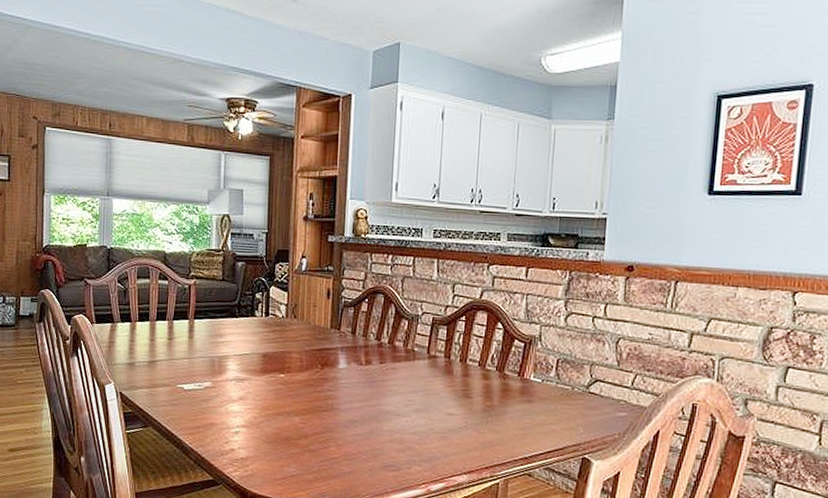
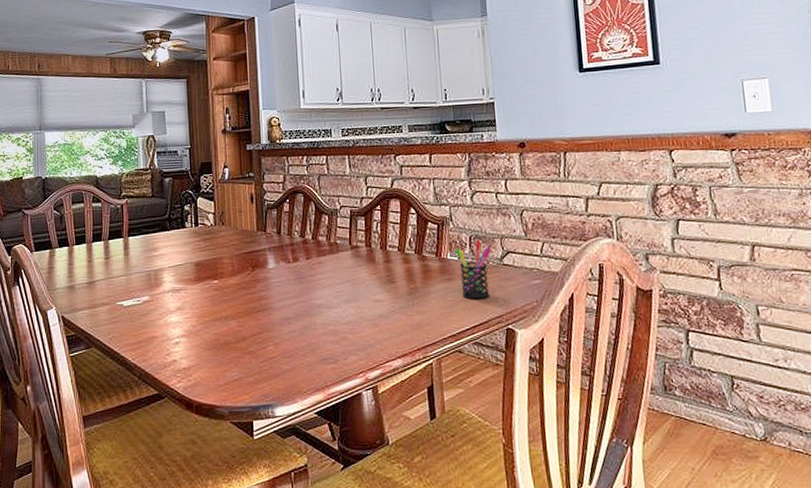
pen holder: none [539,363,580,426] -> present [454,239,492,300]

